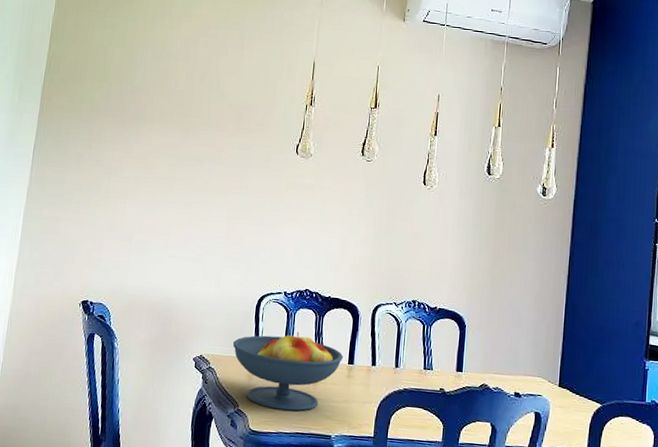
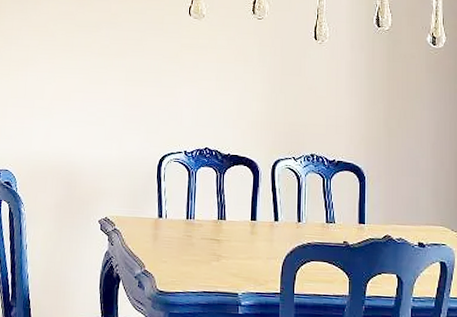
fruit bowl: present [232,331,344,412] -> none [136,190,246,270]

